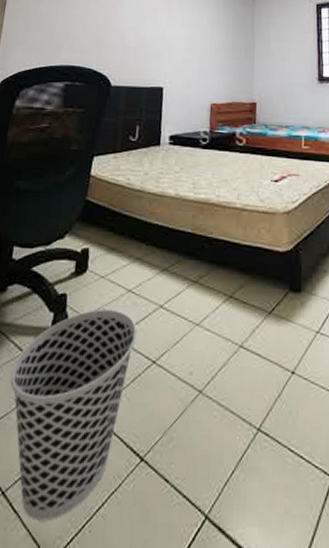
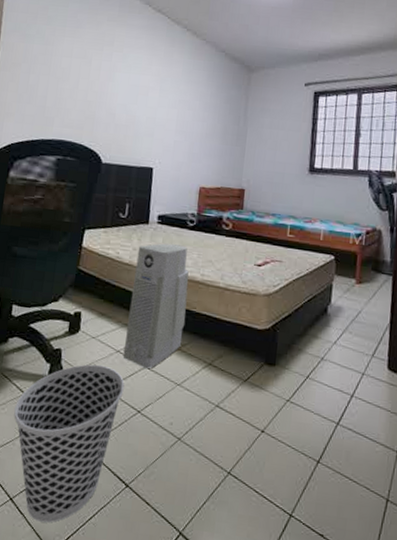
air purifier: none [135,165,204,308] -> present [123,243,189,369]

